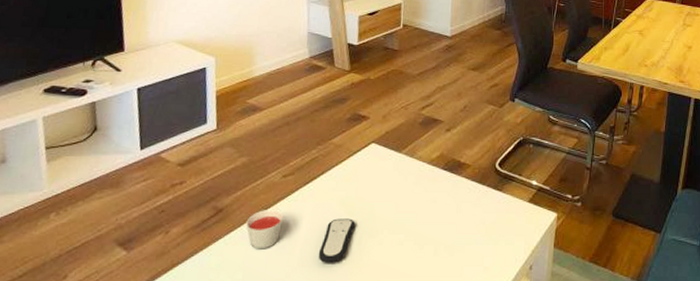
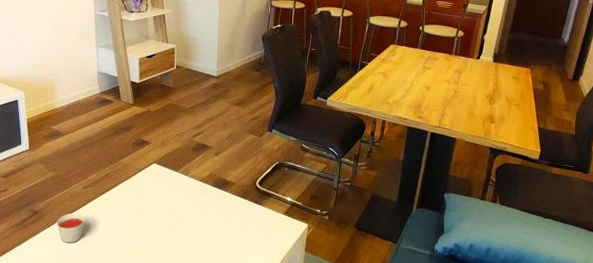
remote control: present [318,218,356,263] -> none [114,222,143,256]

